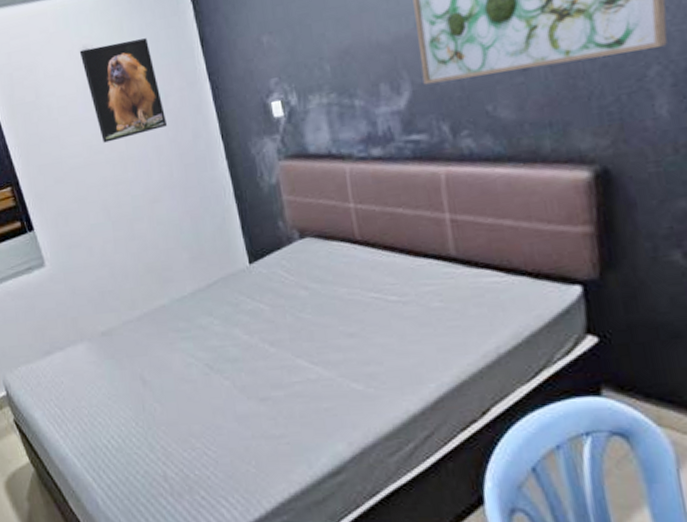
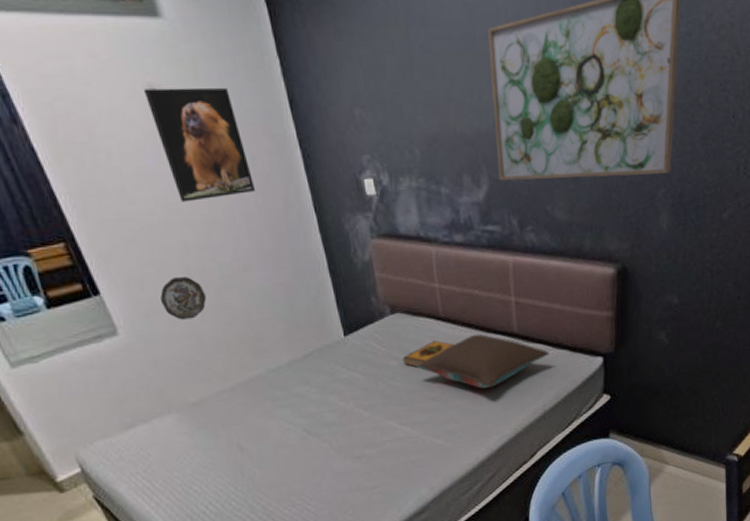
decorative plate: none [80,210,120,252] -> present [160,277,207,320]
hardback book: none [313,267,374,298] -> present [402,340,454,368]
pillow: none [330,258,501,324] -> present [417,333,549,389]

